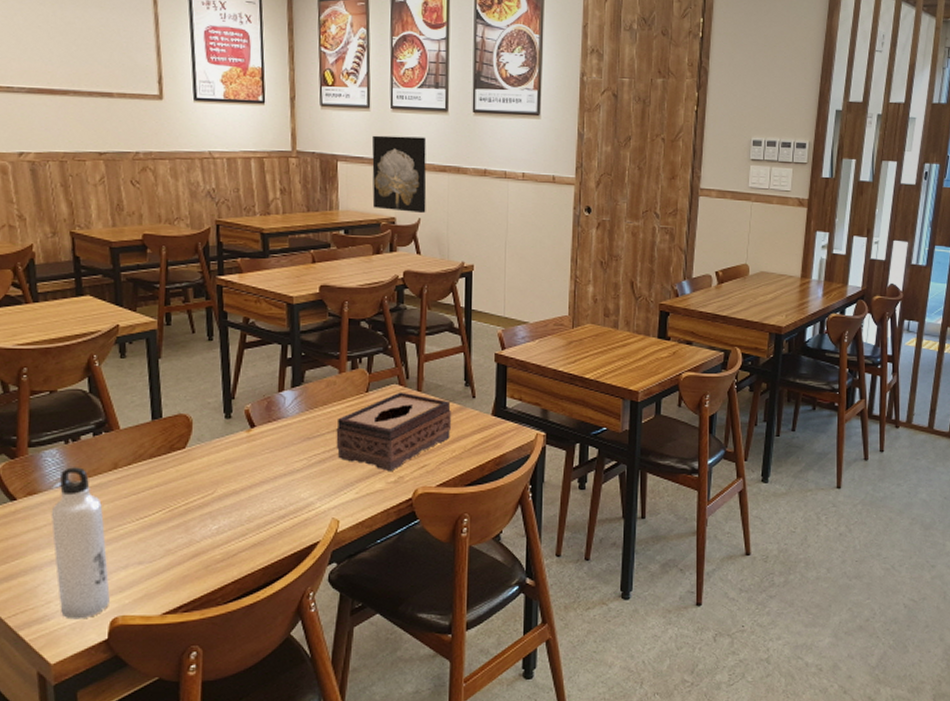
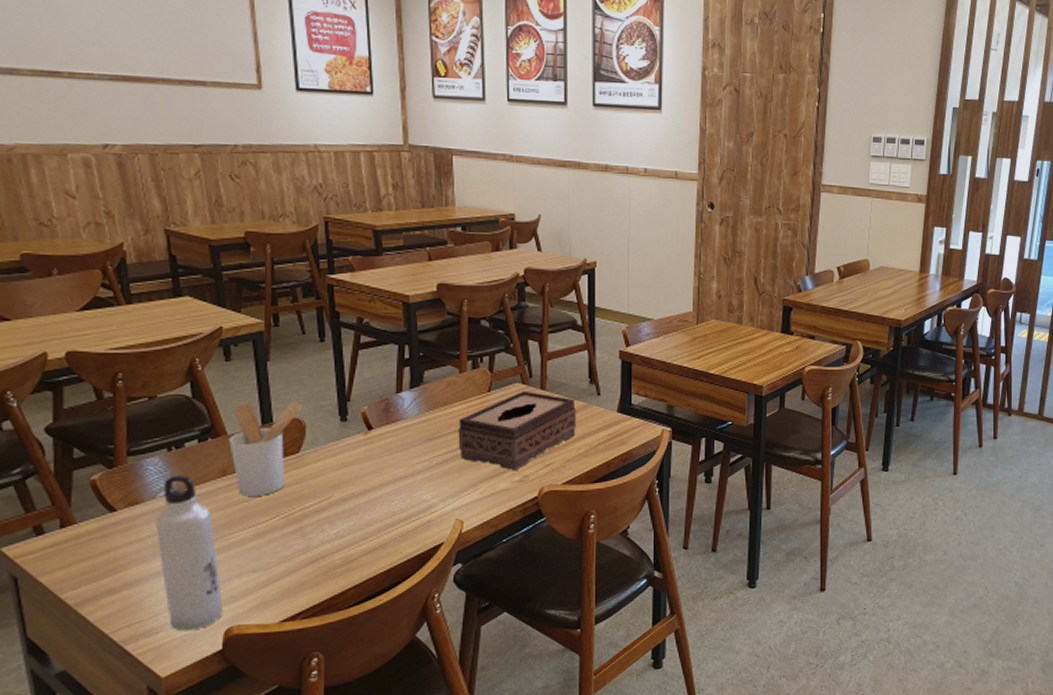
utensil holder: none [121,397,189,489] -> present [229,401,301,496]
wall art: present [372,135,427,213] -> none [489,129,546,209]

